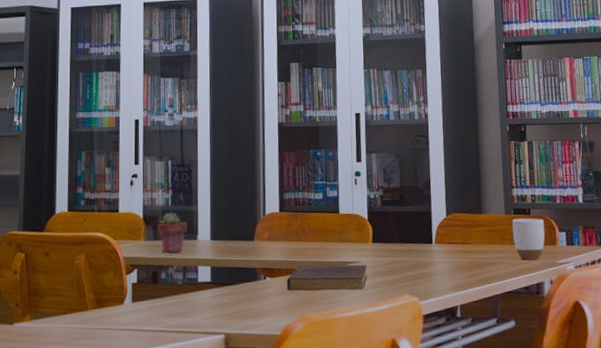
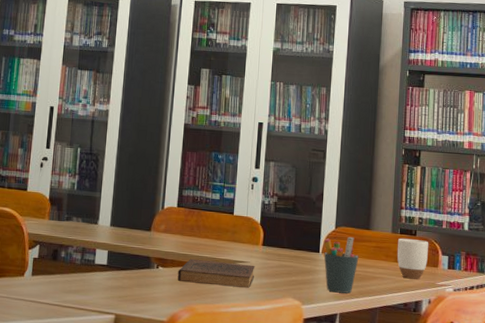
potted succulent: present [157,212,187,253] -> none [61,196,90,235]
pen holder: none [435,224,474,284] -> present [323,237,359,294]

